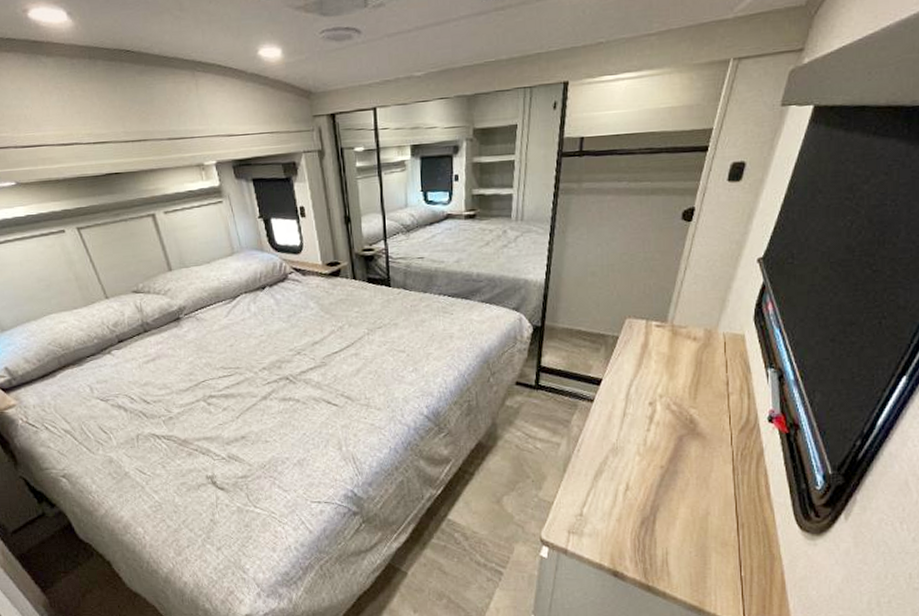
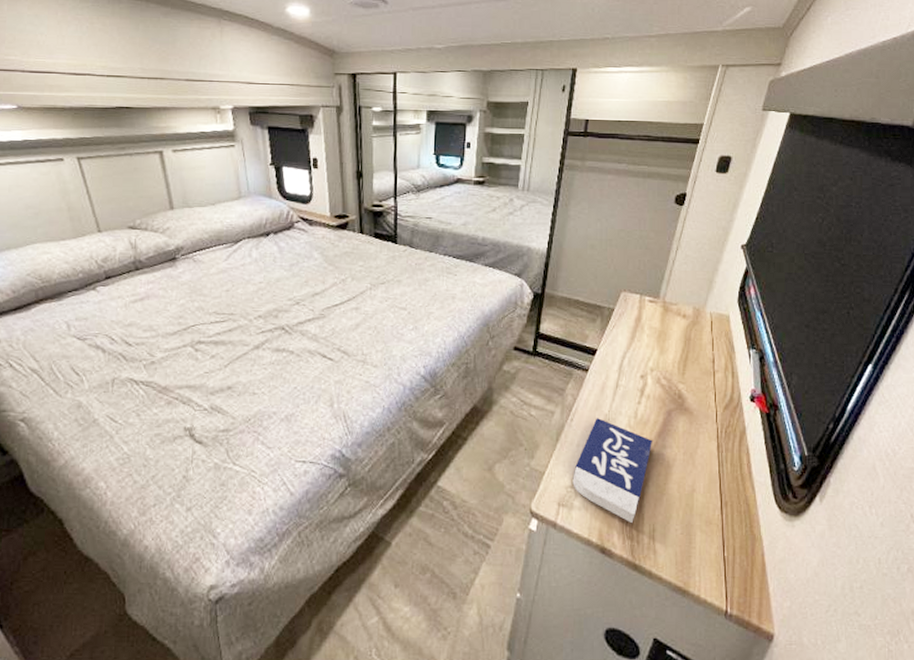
book: none [582,447,663,548] -> present [572,418,652,524]

